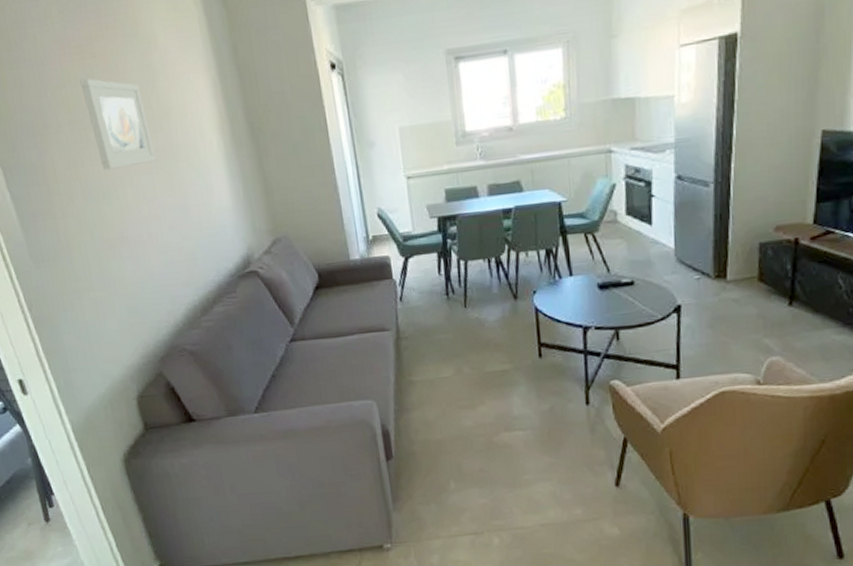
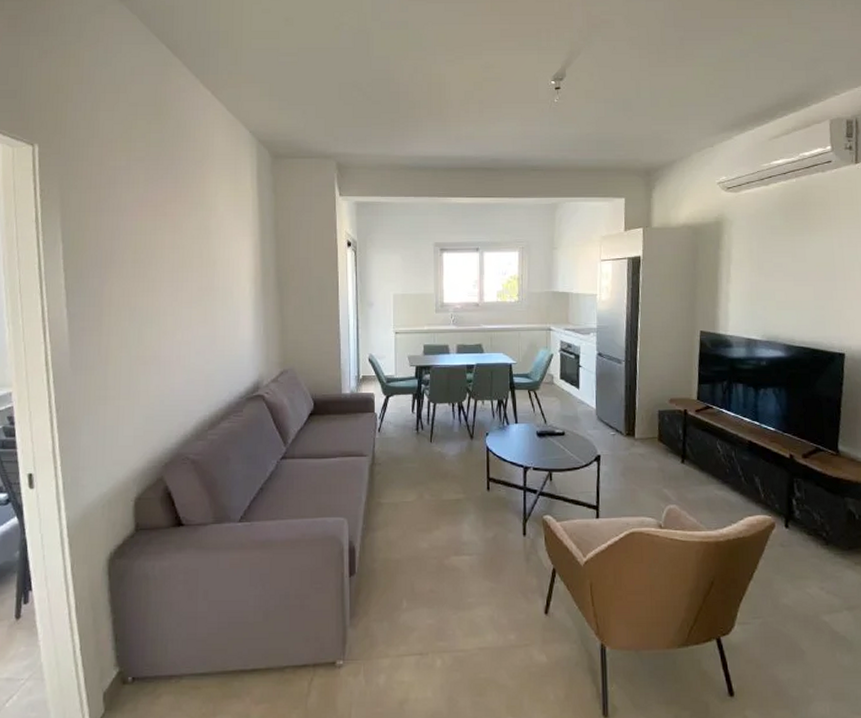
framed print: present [80,77,156,170] -> none [149,229,198,301]

